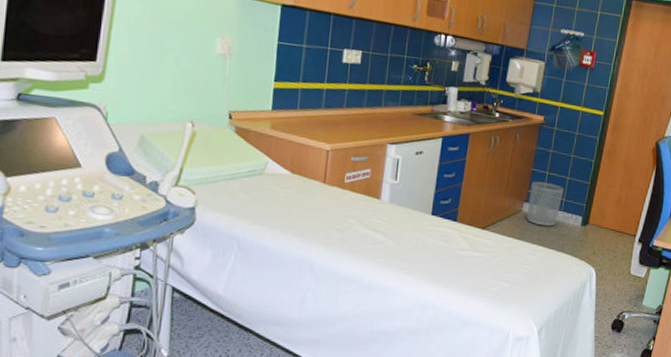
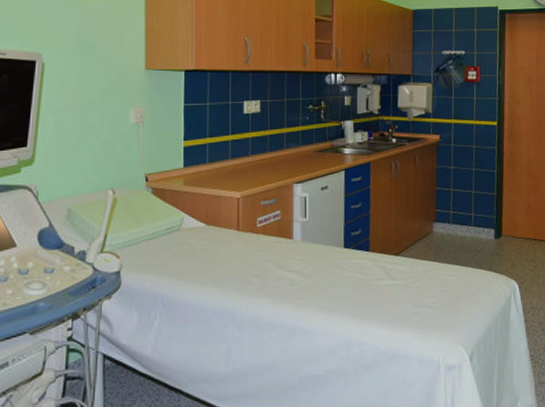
waste bin: present [527,181,565,227] -> none [437,199,472,244]

